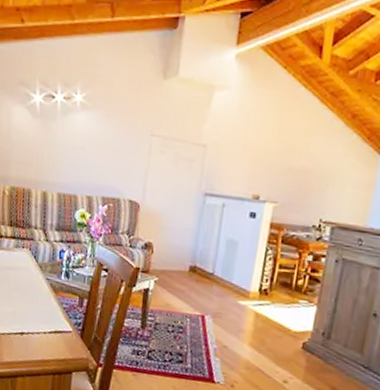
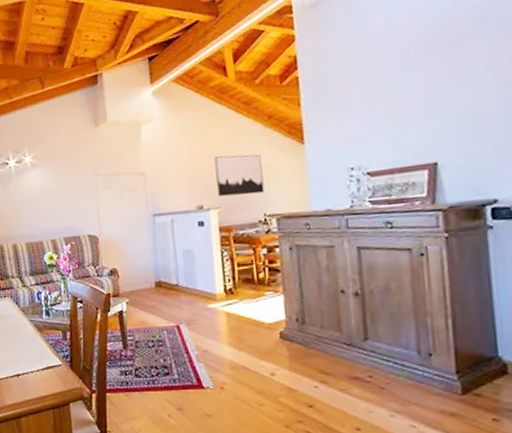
wall art: none [279,146,333,197] -> present [214,154,265,197]

